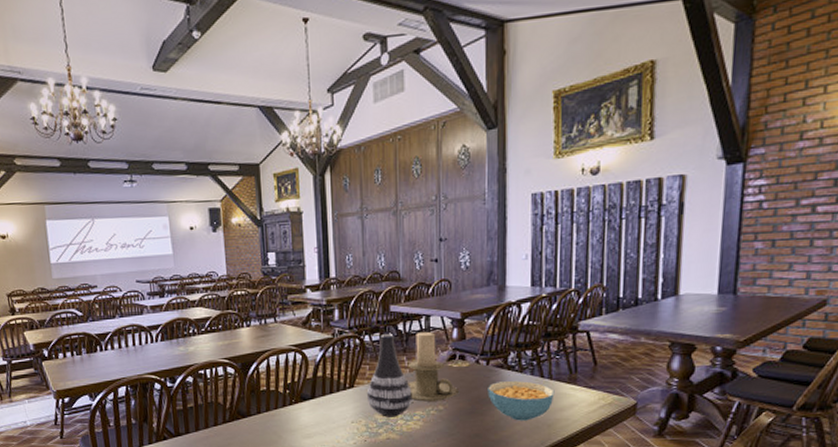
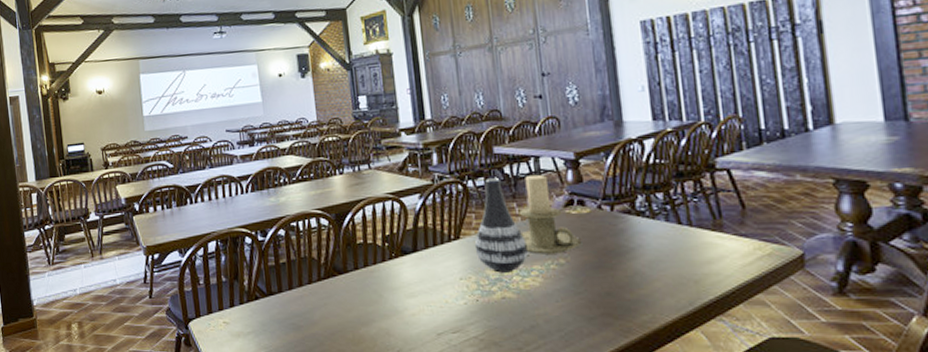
cereal bowl: present [488,380,555,421] -> none [615,228,698,276]

